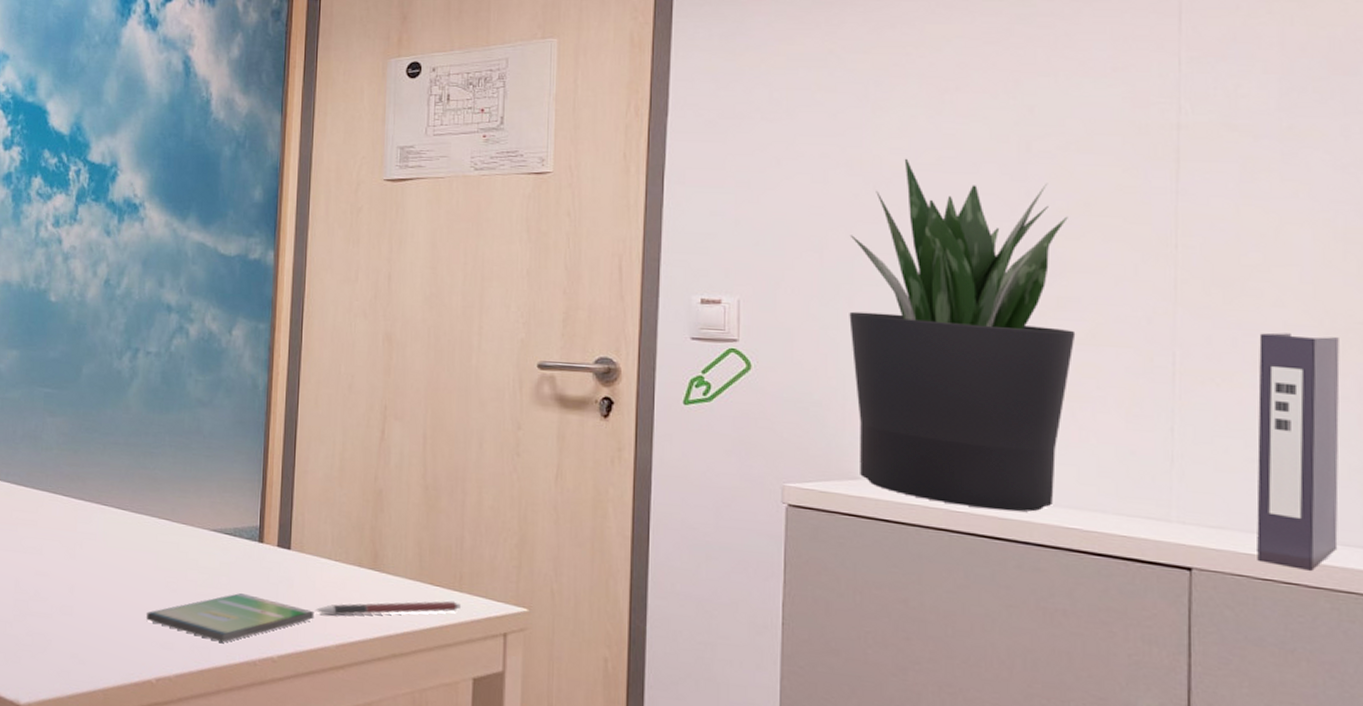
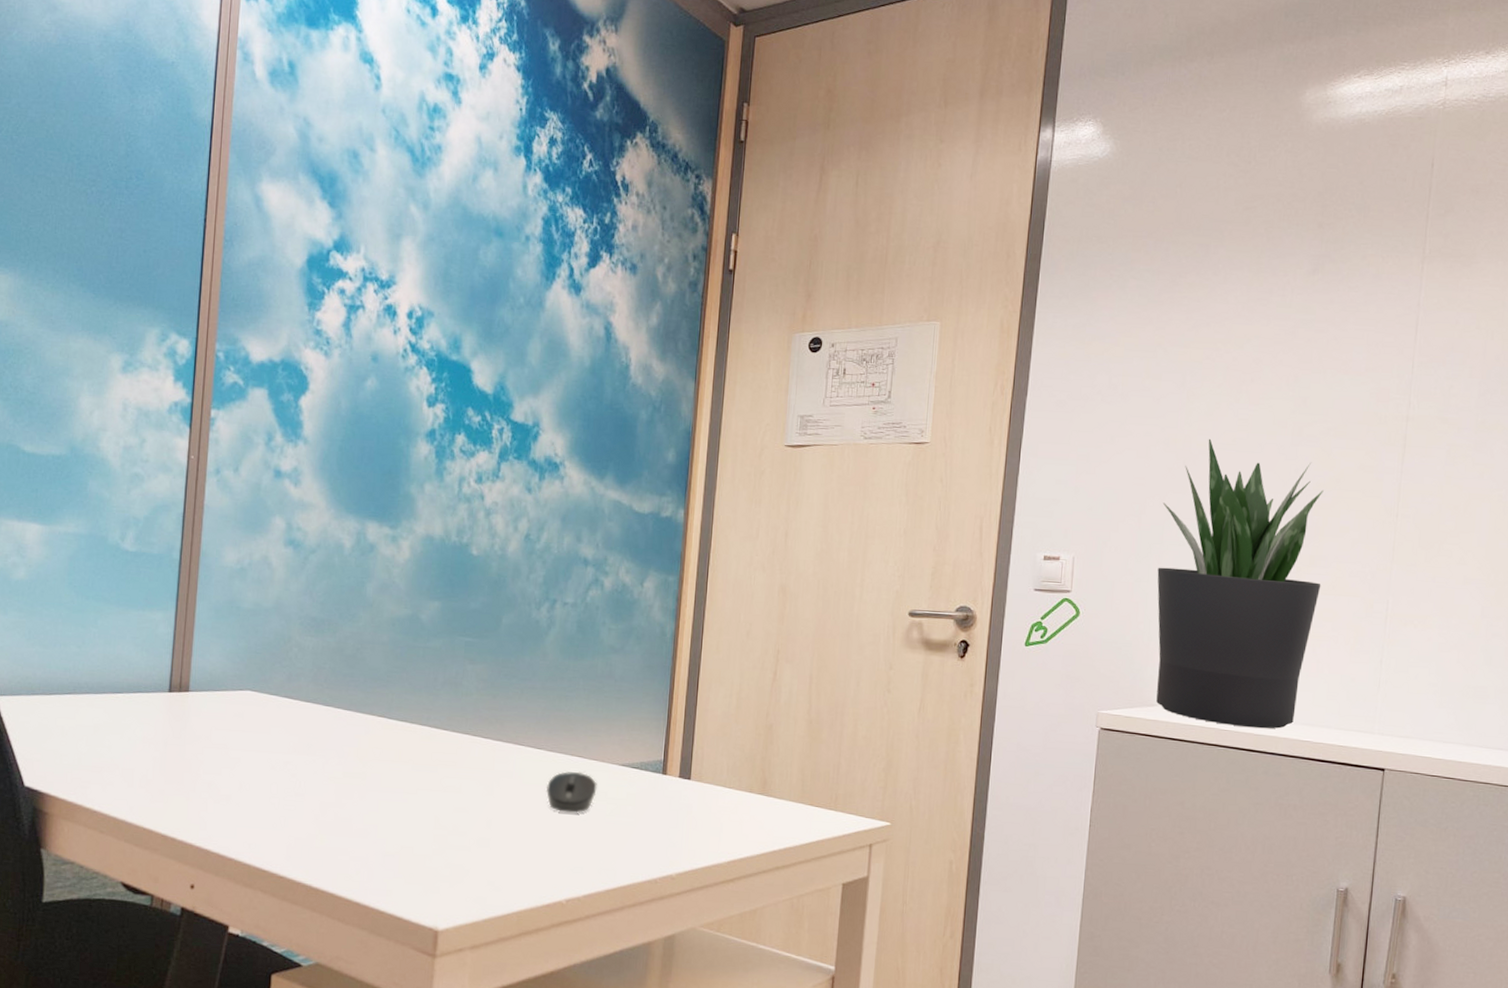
computer mouse: none [131,536,187,582] -> present [545,771,597,813]
smartphone: present [146,593,315,643] -> none [558,820,710,864]
pen: present [316,600,461,615] -> none [711,819,835,836]
binder: present [1256,332,1340,572] -> none [1429,585,1499,769]

